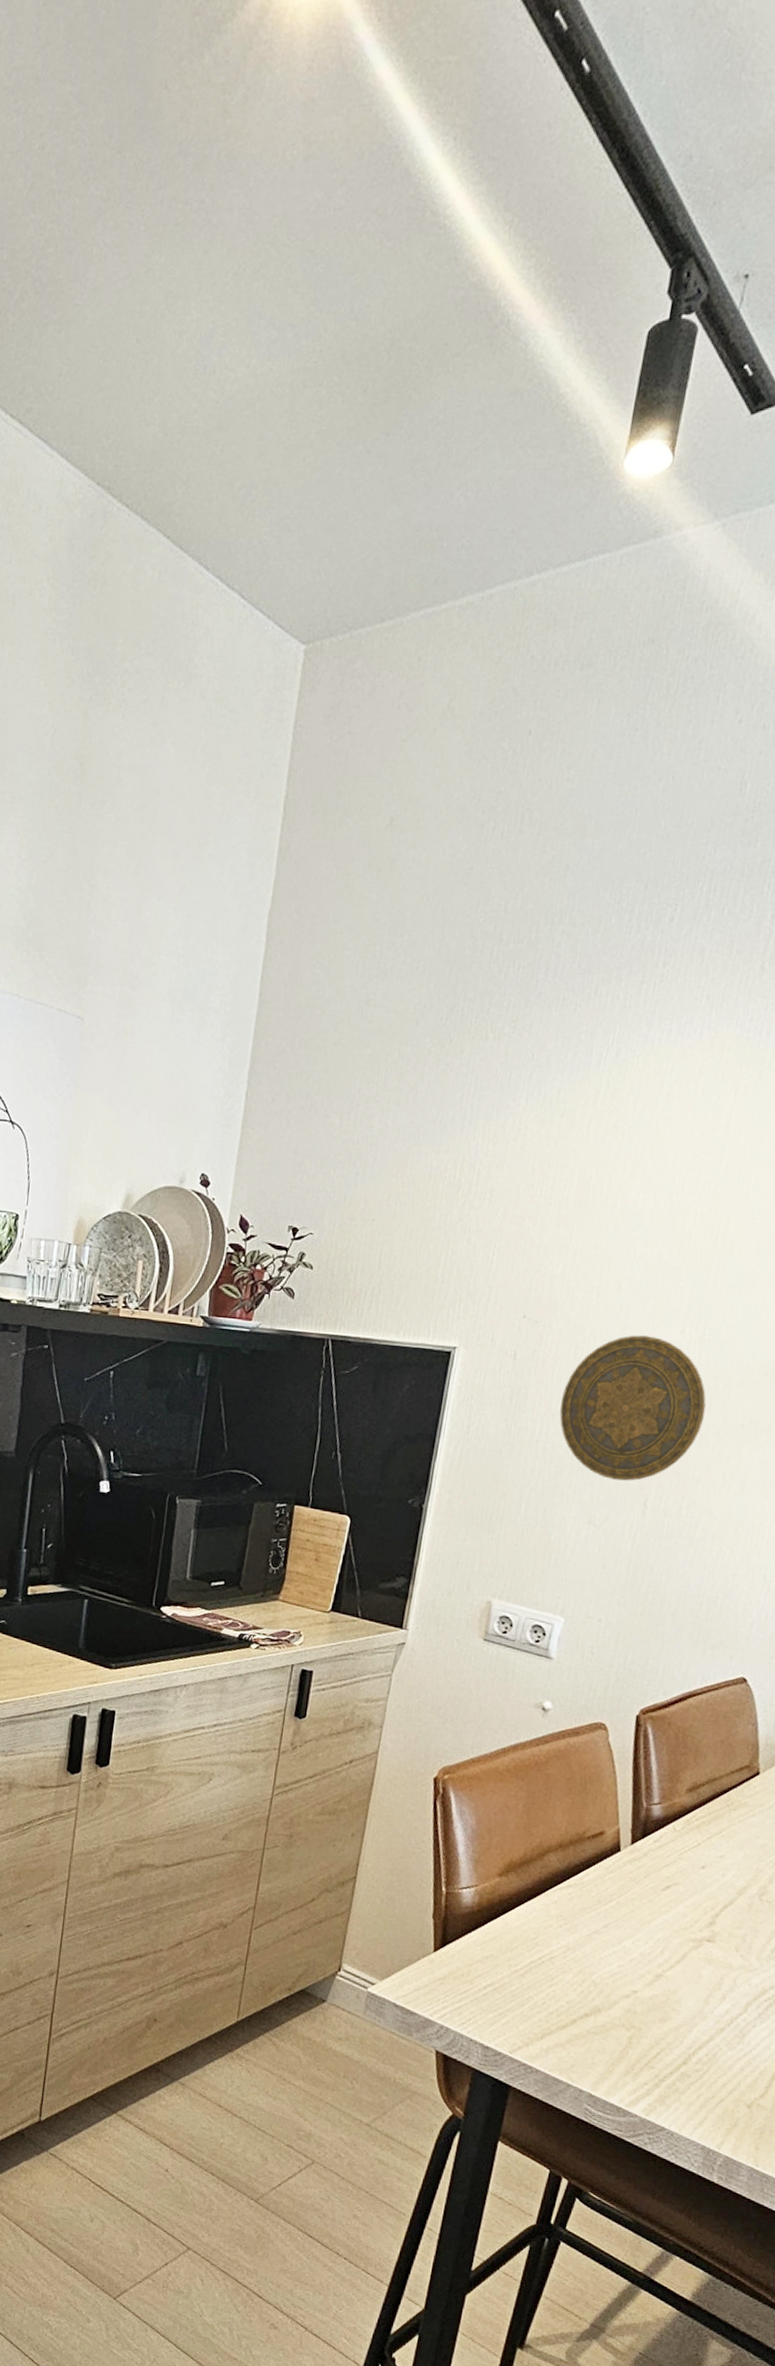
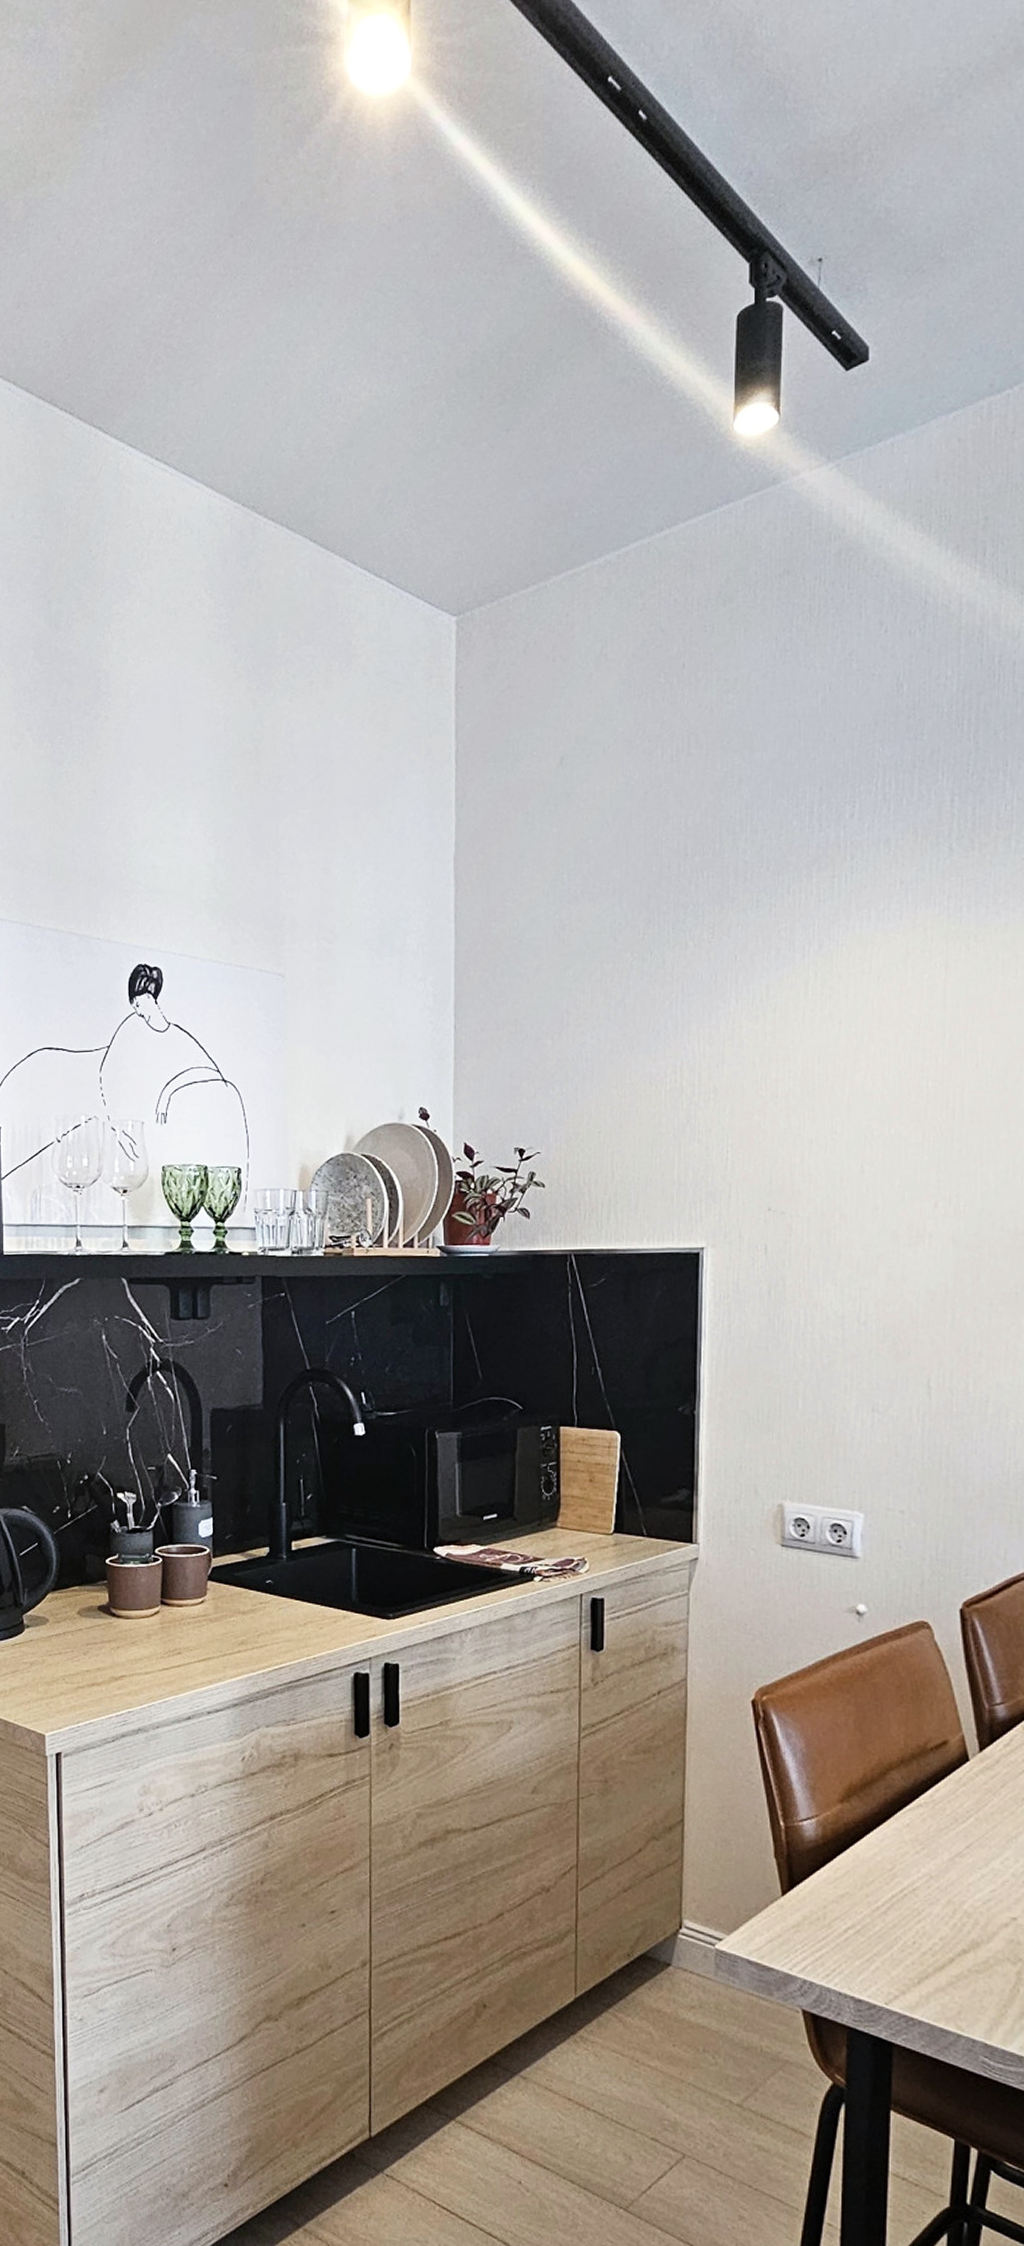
decorative plate: present [559,1335,706,1481] -> none [821,1214,975,1363]

